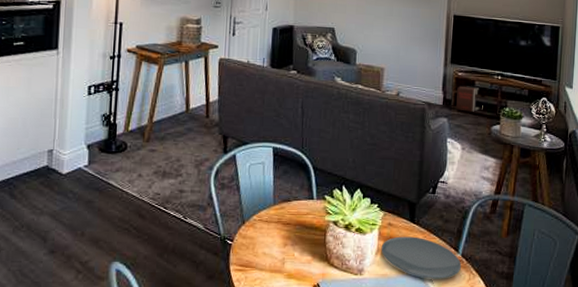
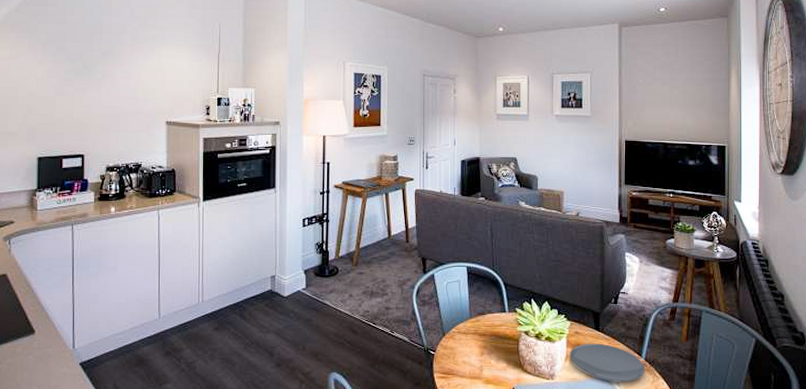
books: present [456,85,483,112] -> none [632,204,657,228]

